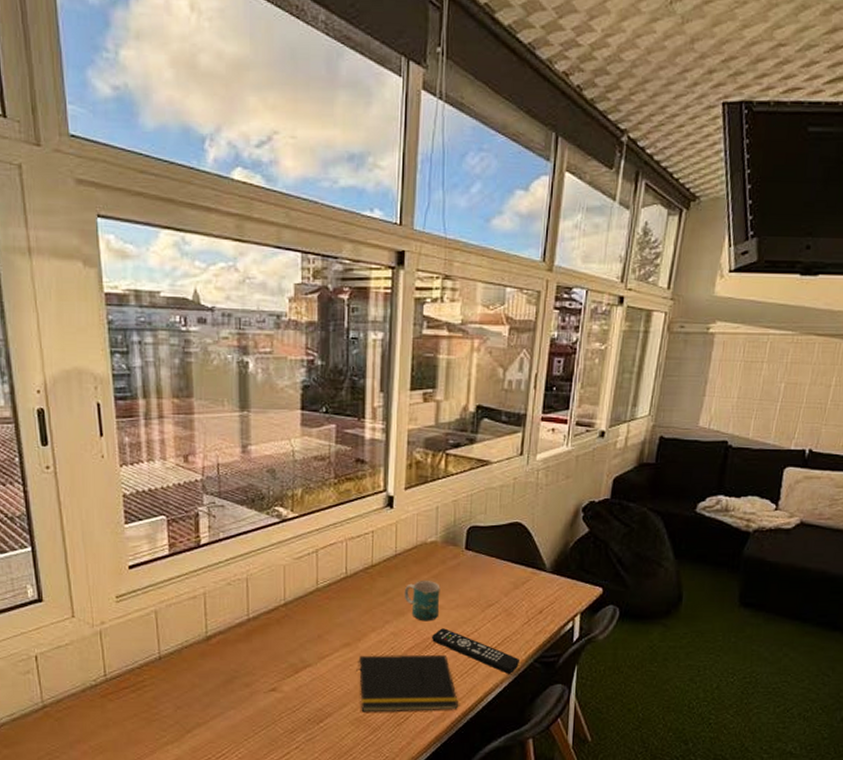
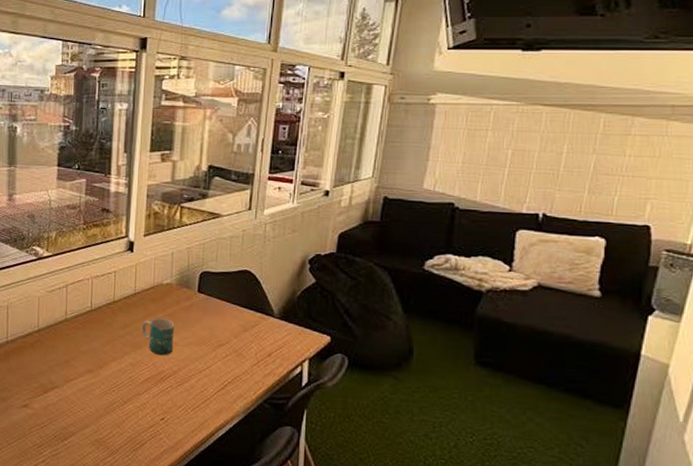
notepad: present [356,654,459,713] -> none [98,382,191,441]
remote control: present [431,628,521,674] -> none [165,363,250,412]

